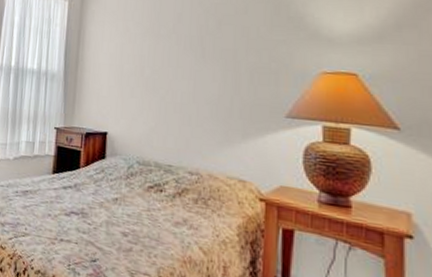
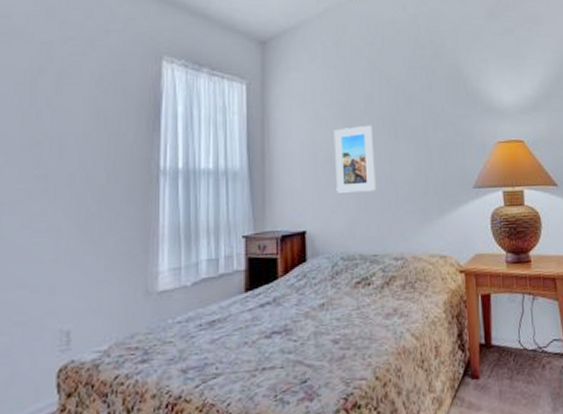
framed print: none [139,43,179,106] -> present [333,124,376,193]

